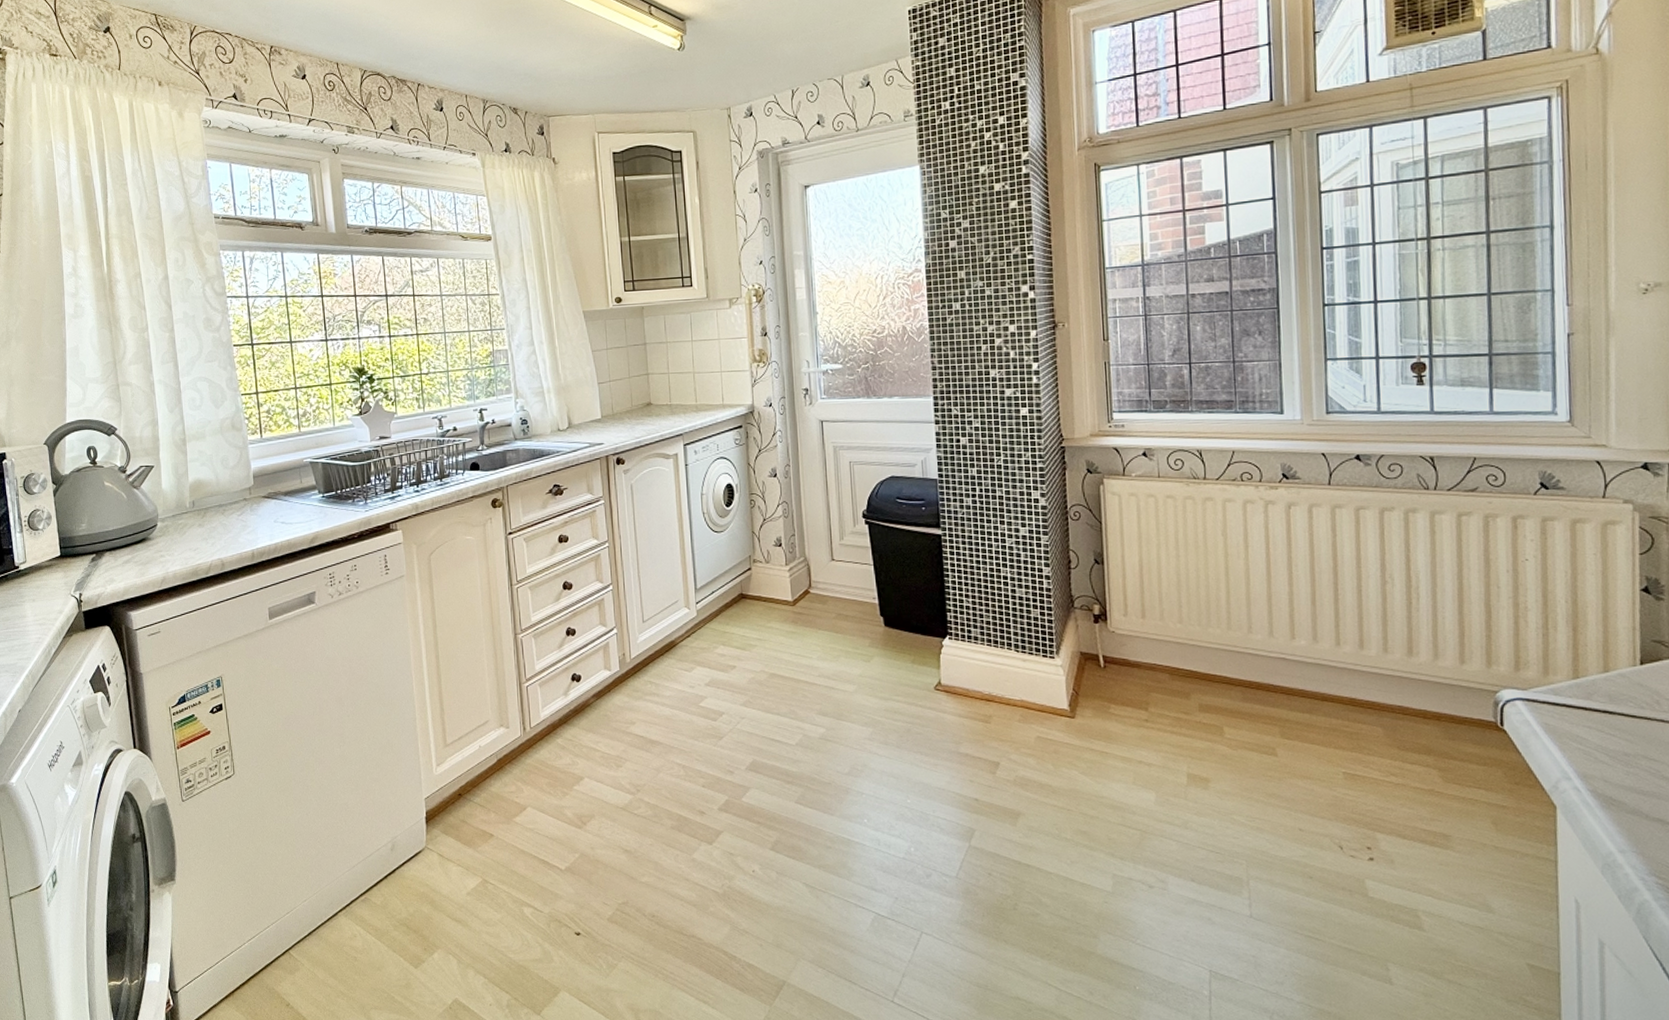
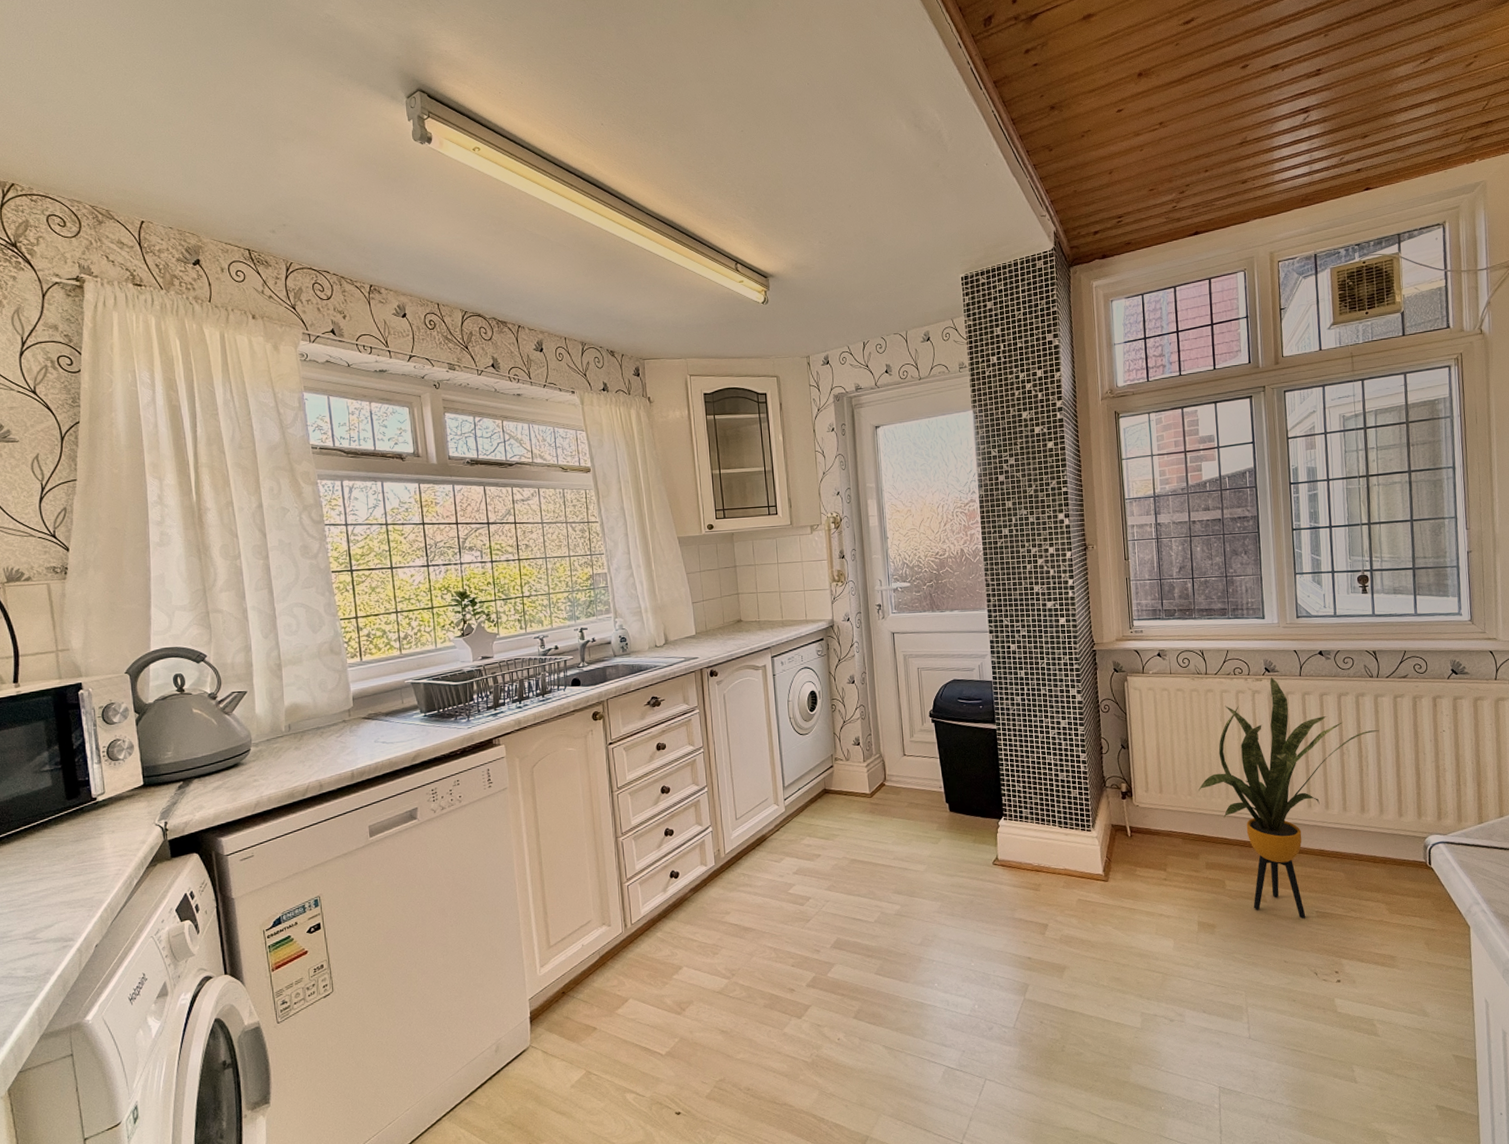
house plant: none [1190,485,1436,780] -> present [1198,677,1379,919]

